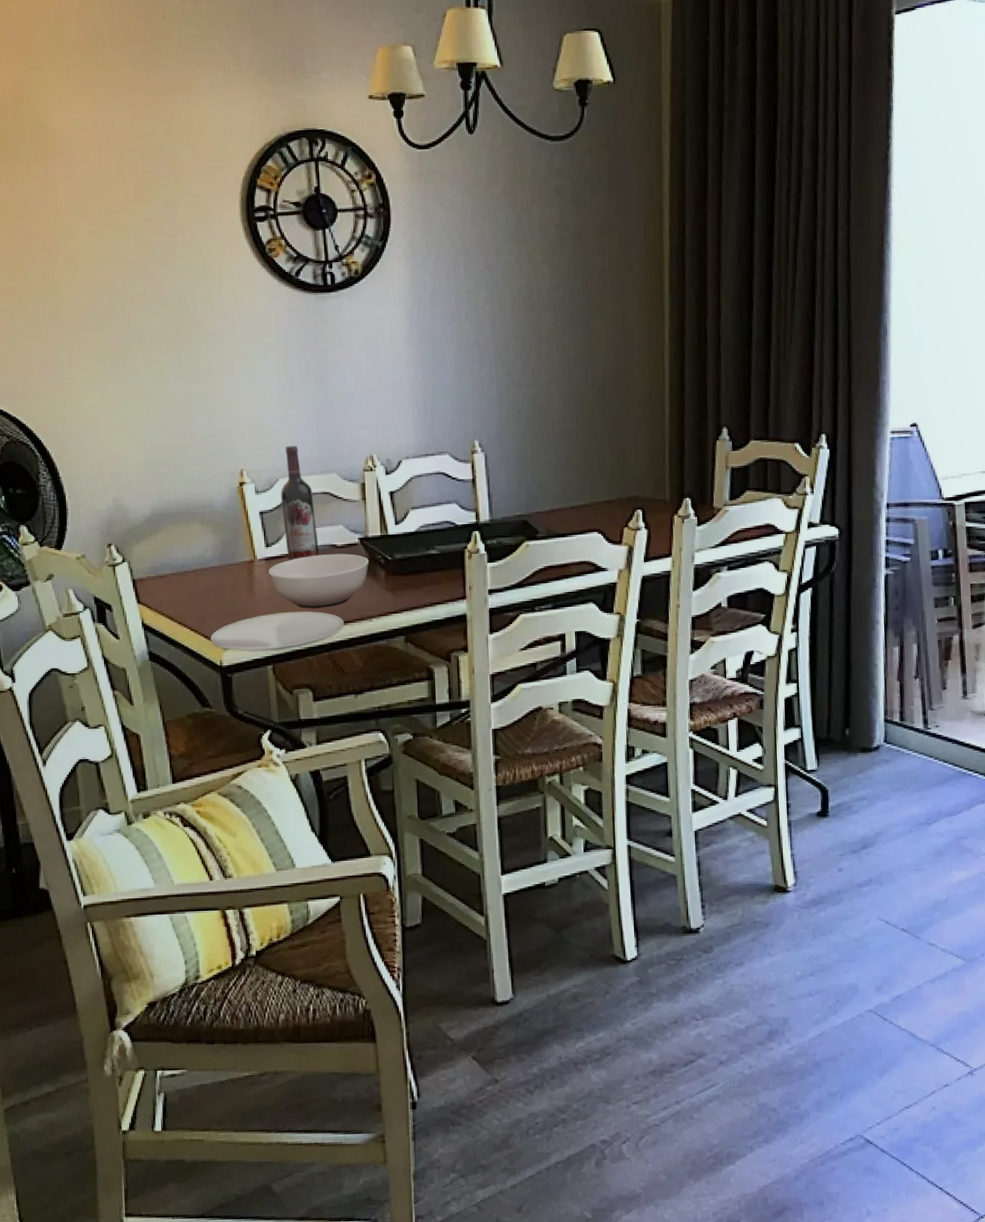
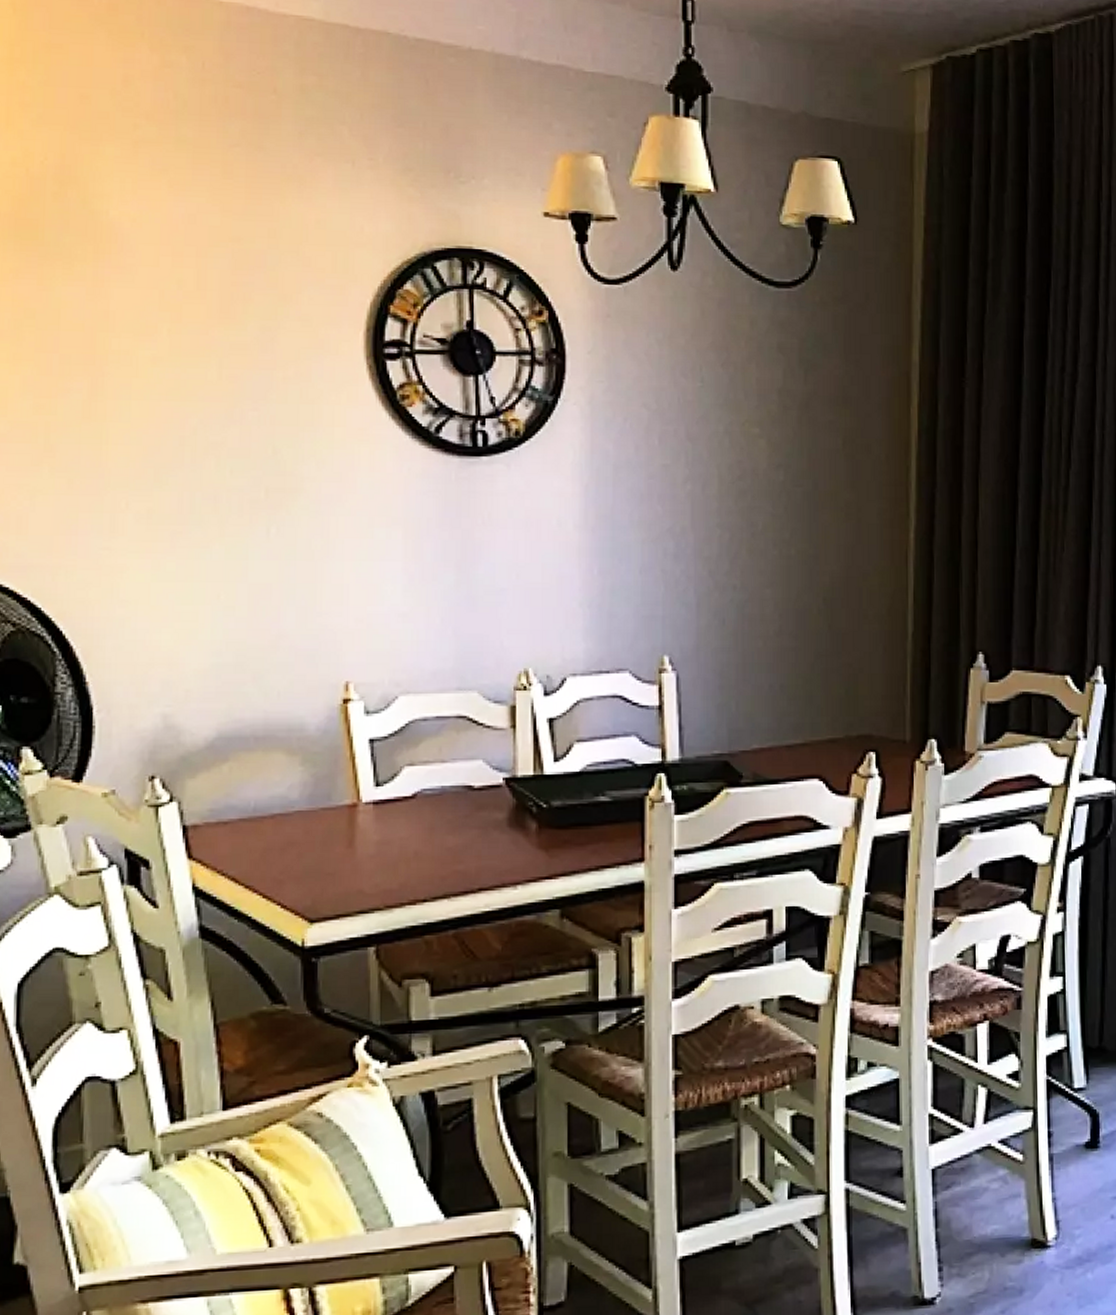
plate: present [210,611,344,652] -> none [290,873,478,928]
bowl: present [267,553,370,609] -> none [376,798,517,870]
wine bottle: present [280,444,319,561] -> none [399,651,449,806]

